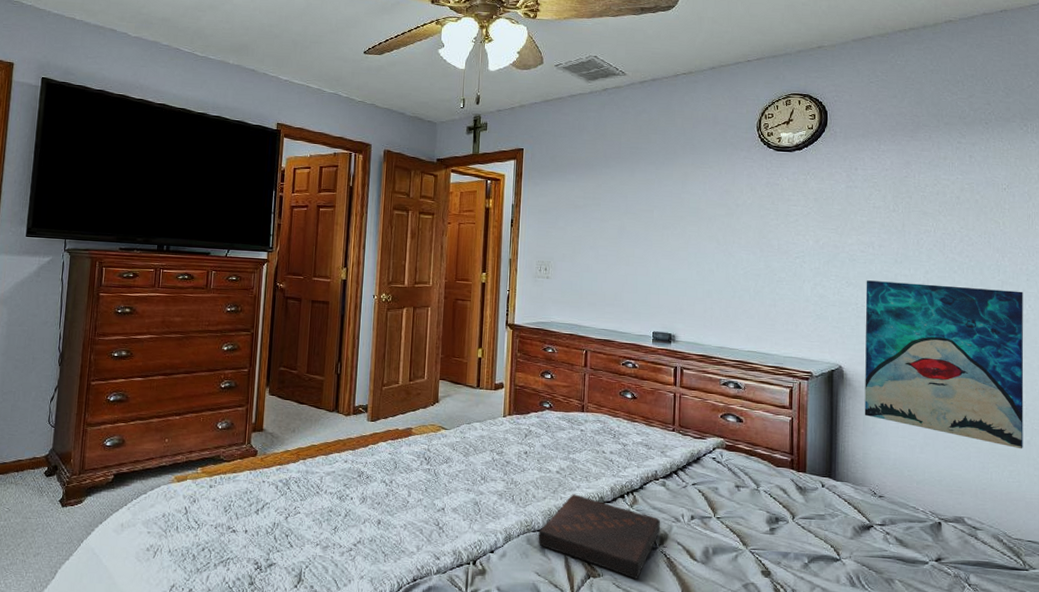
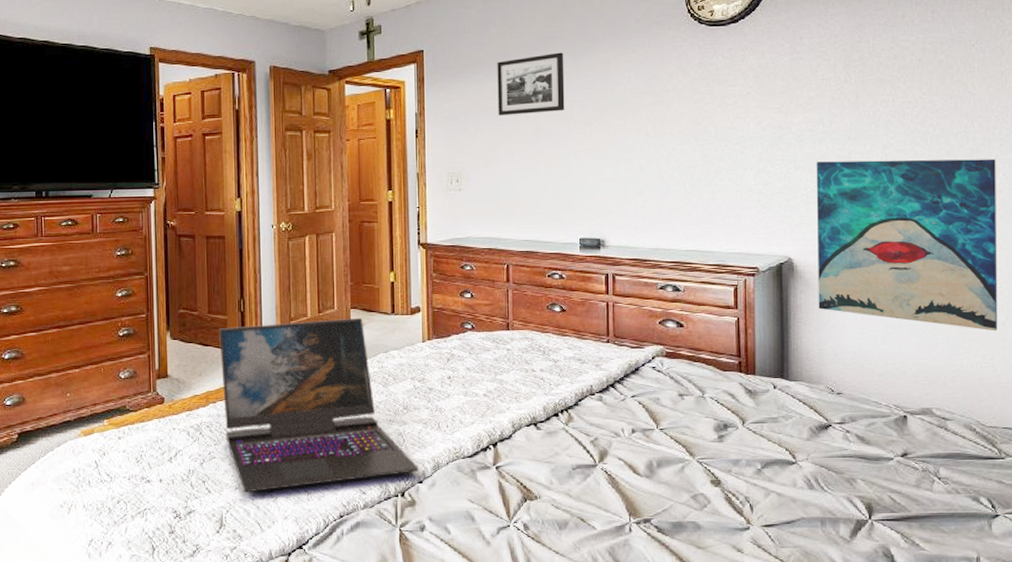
laptop: none [312,388,491,550] -> present [219,317,419,493]
book: present [538,494,661,579] -> none [468,416,600,499]
picture frame: none [586,161,648,215] -> present [497,52,565,116]

